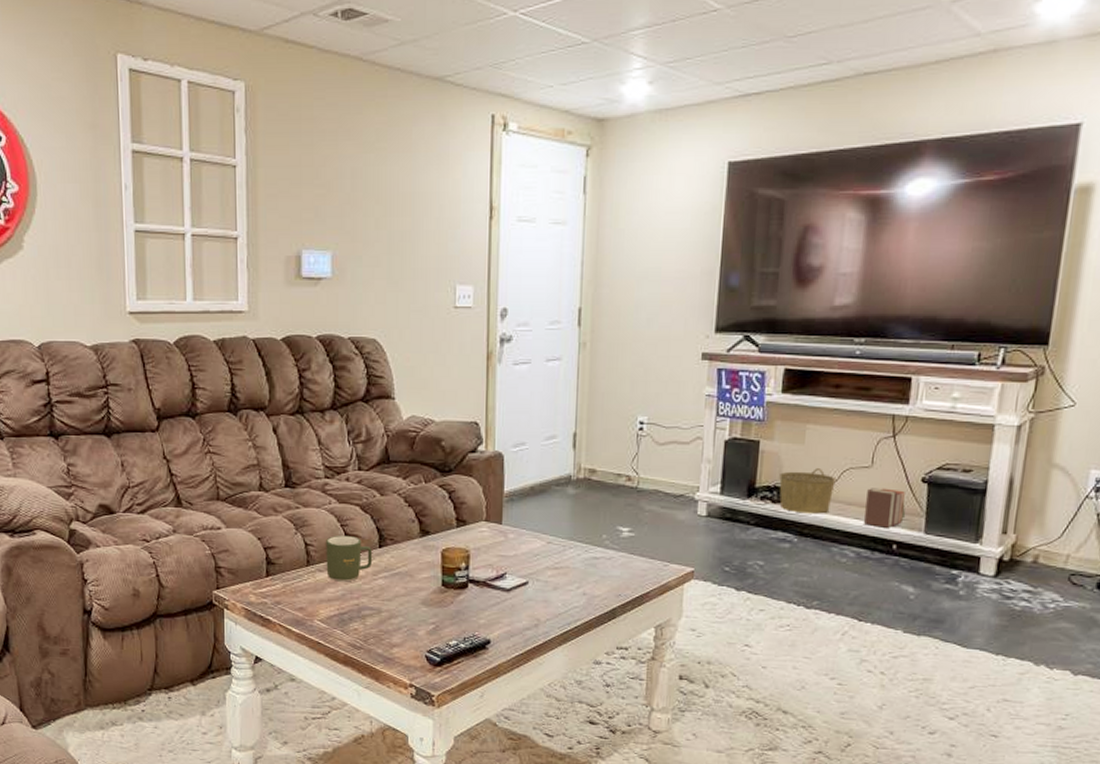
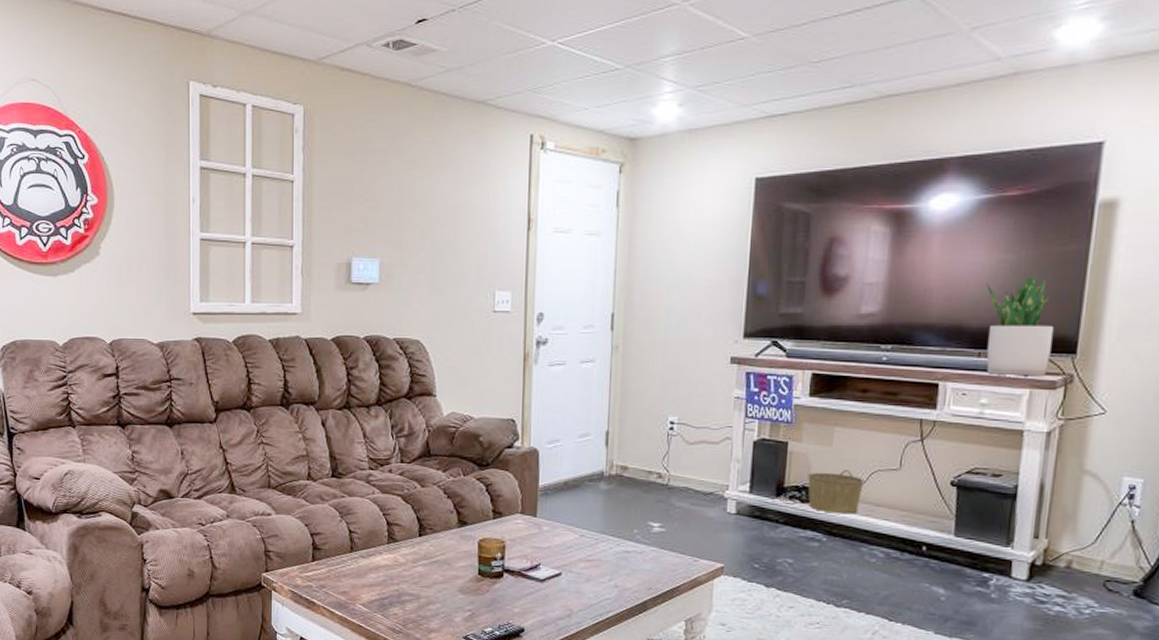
mug: present [326,536,372,582] -> none [369,524,412,569]
books: present [864,488,906,528] -> none [893,490,935,530]
planter: none [959,264,1026,369] -> present [985,275,1053,377]

